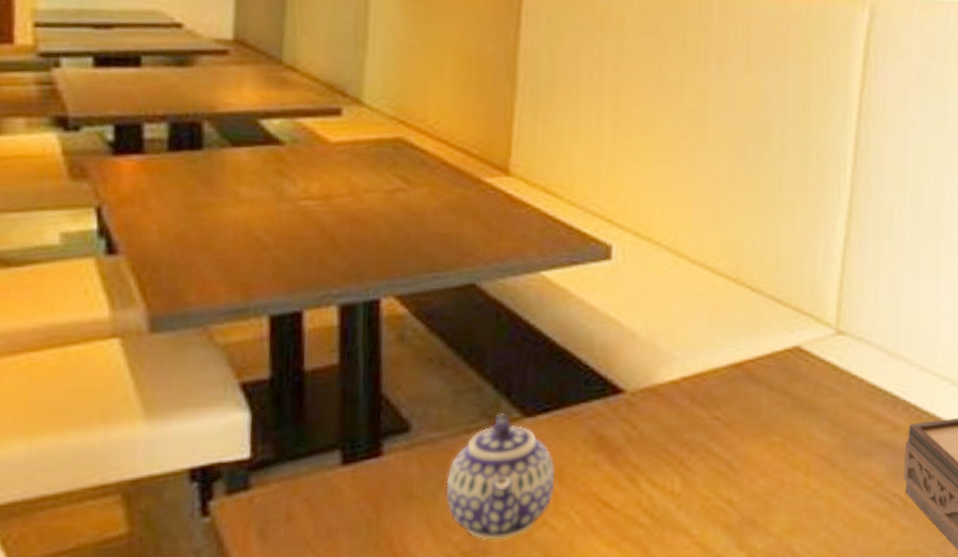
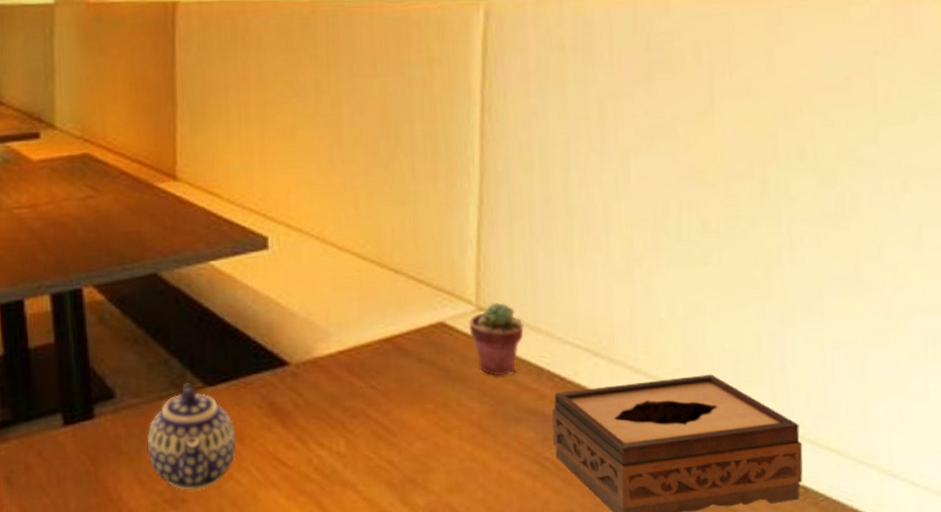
potted succulent: none [826,326,883,406] -> present [469,303,524,376]

